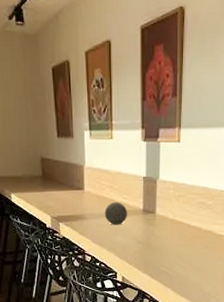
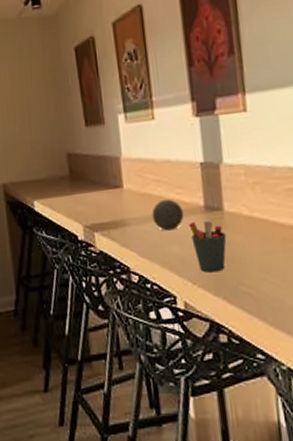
pen holder: none [130,221,156,257] -> present [188,221,227,273]

